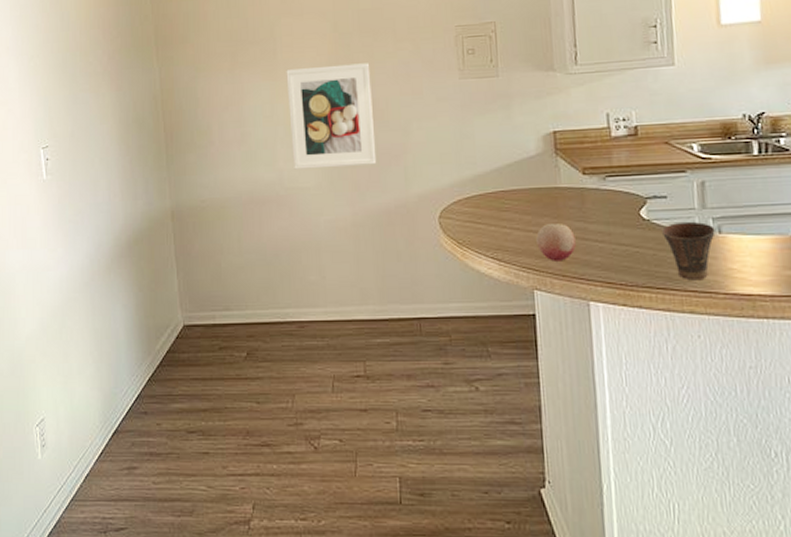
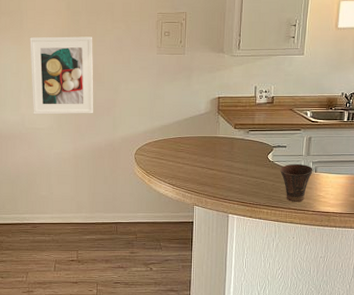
fruit: present [536,224,576,261] -> none [199,162,224,187]

